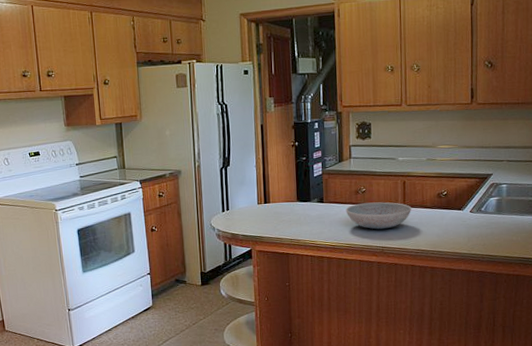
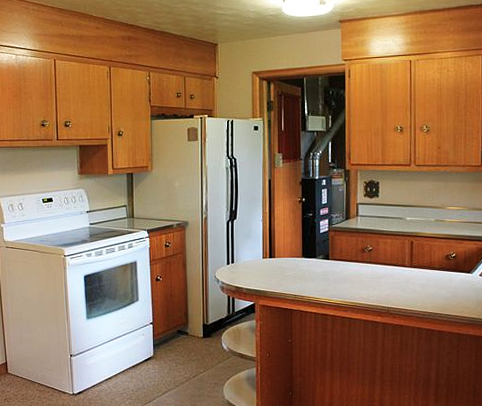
dish: present [345,202,411,230] -> none [351,261,419,289]

